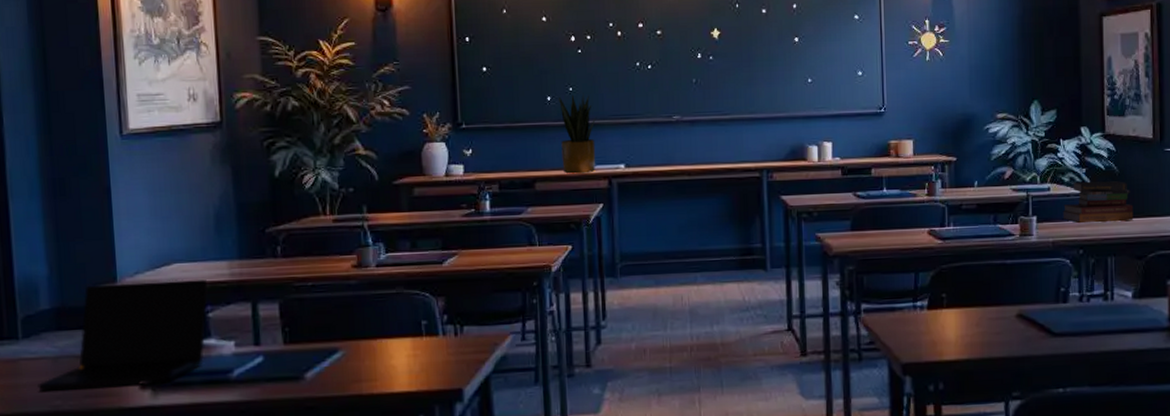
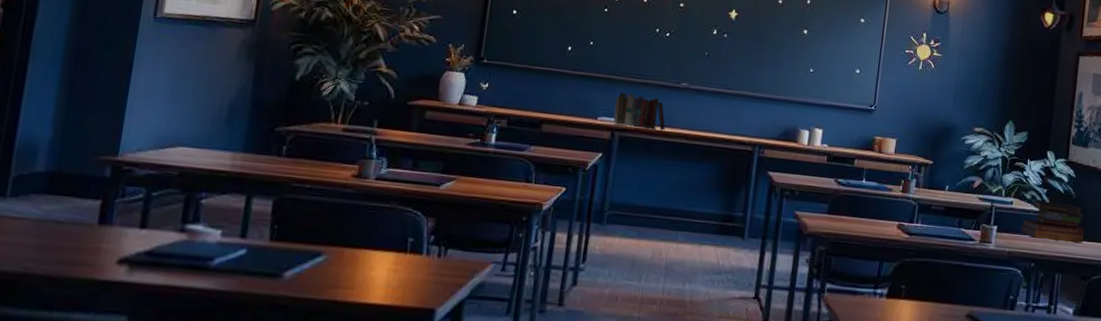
laptop: present [38,279,208,390] -> none [13,155,209,262]
planter: present [558,93,597,174] -> none [570,48,611,123]
books: none [607,135,664,172] -> present [613,92,666,130]

